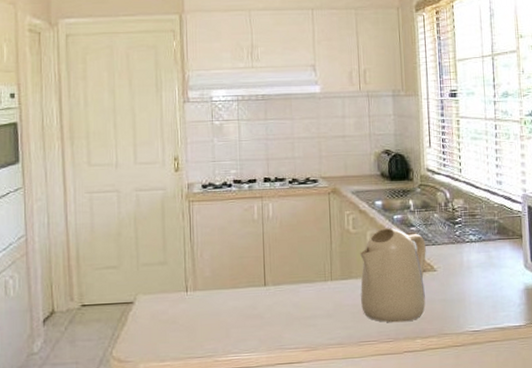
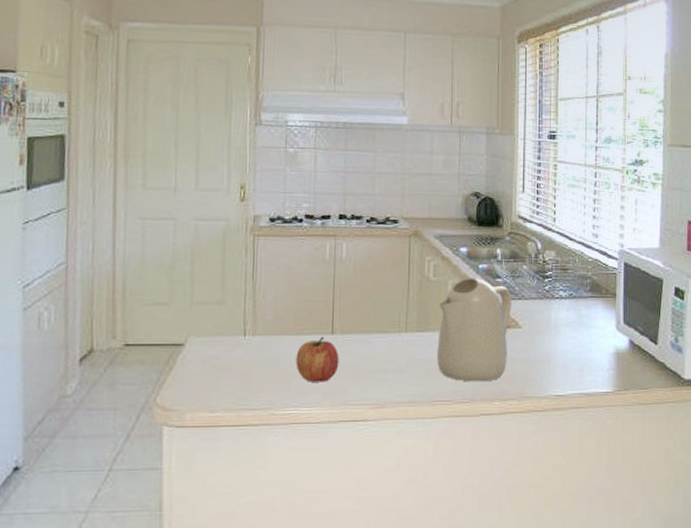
apple: none [234,289,273,330] -> present [296,337,339,382]

